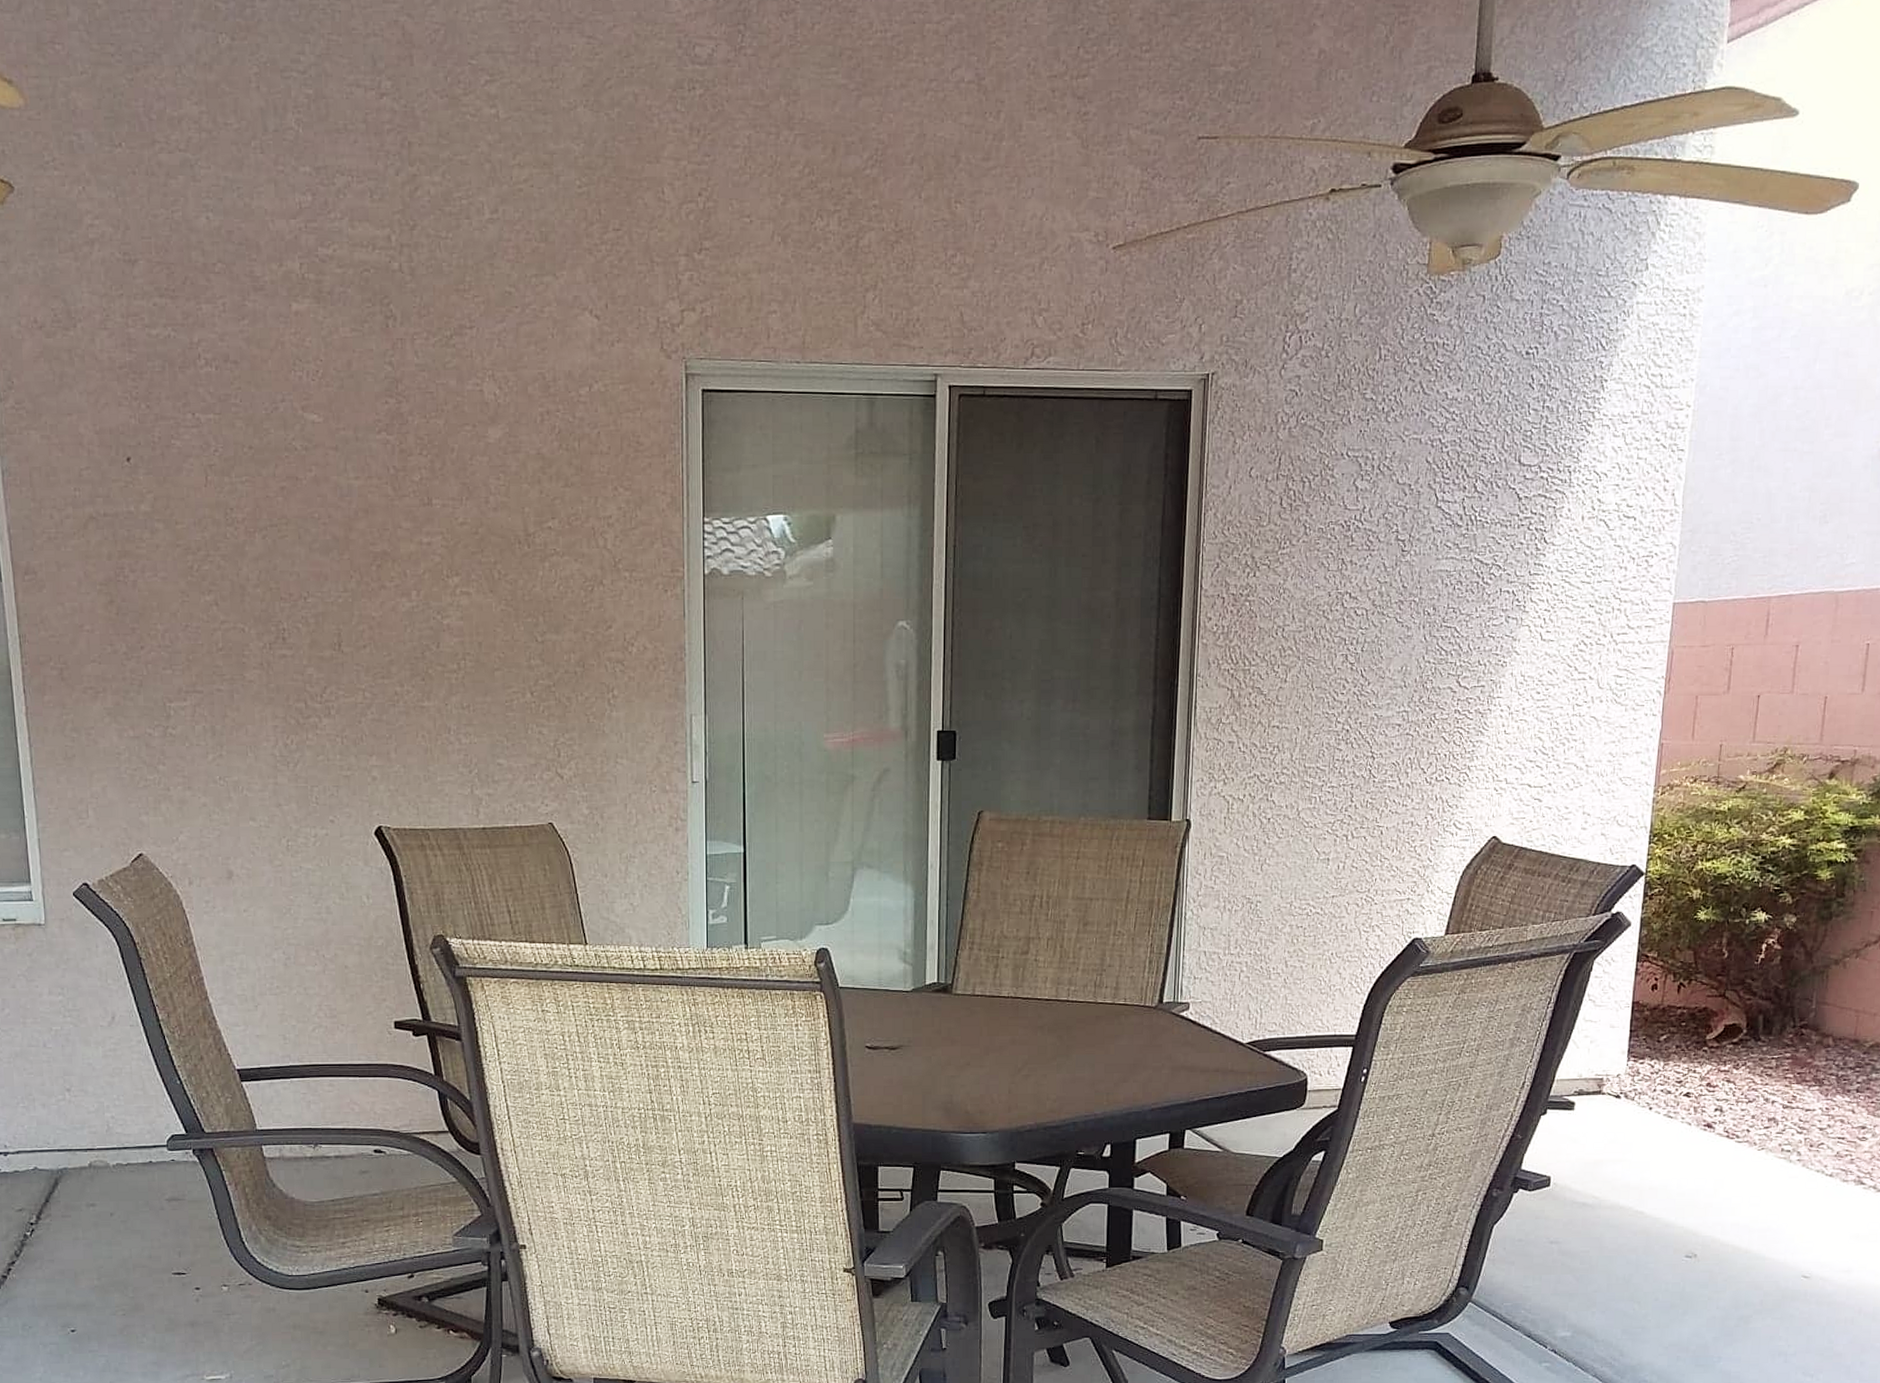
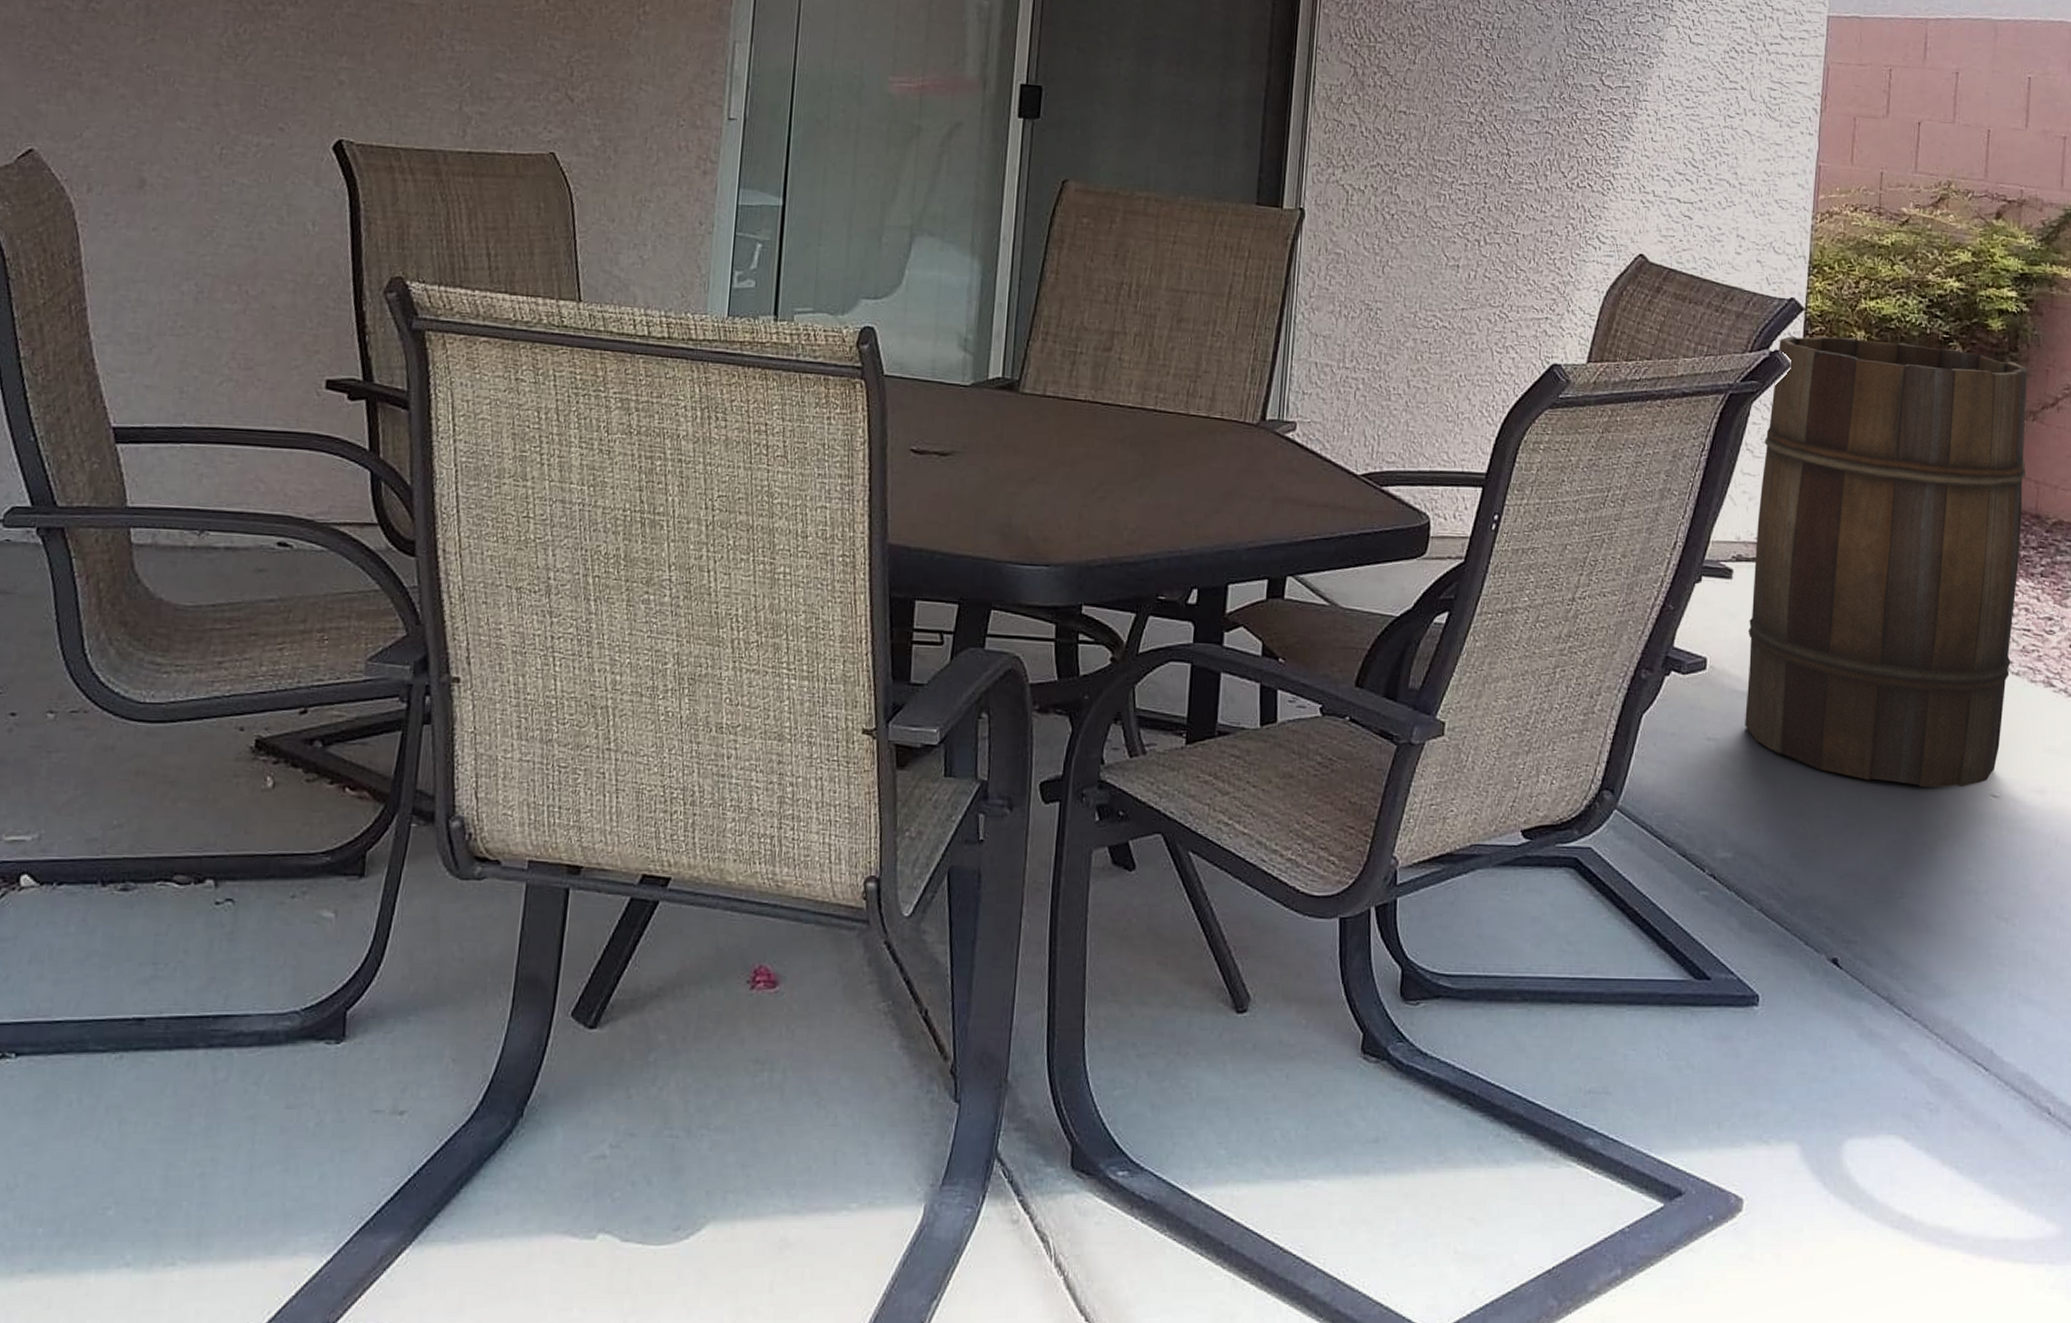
wooden barrel: none [1584,896,1853,1272] -> present [1745,336,2028,788]

